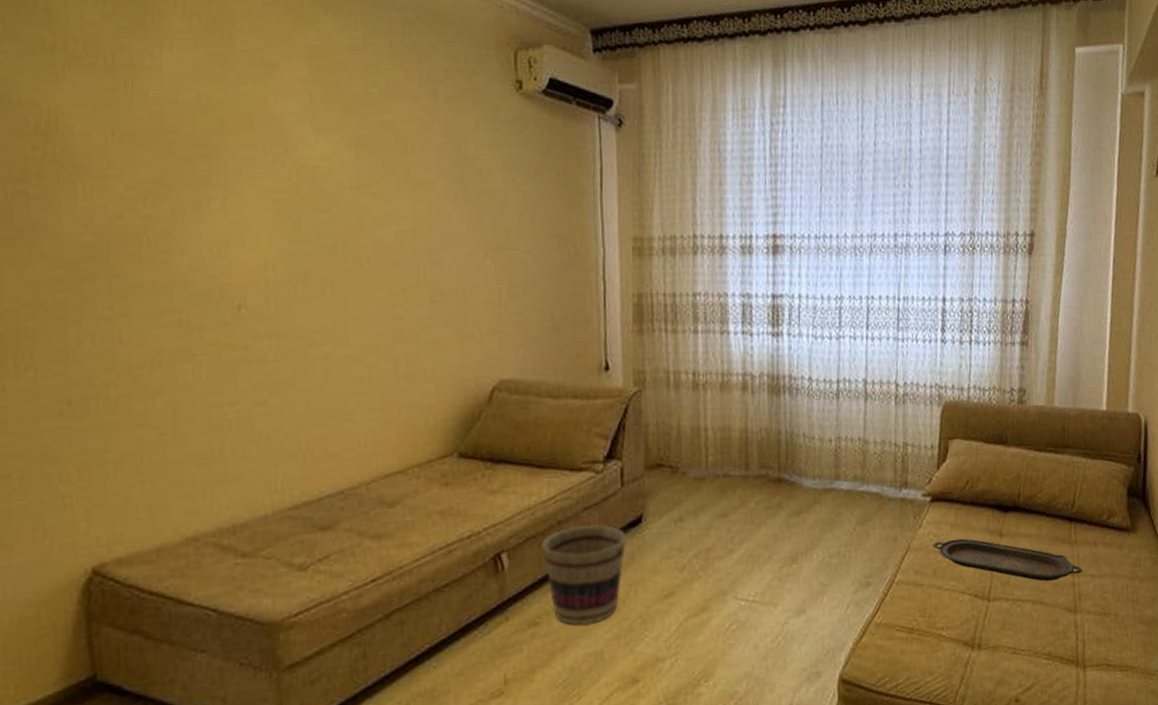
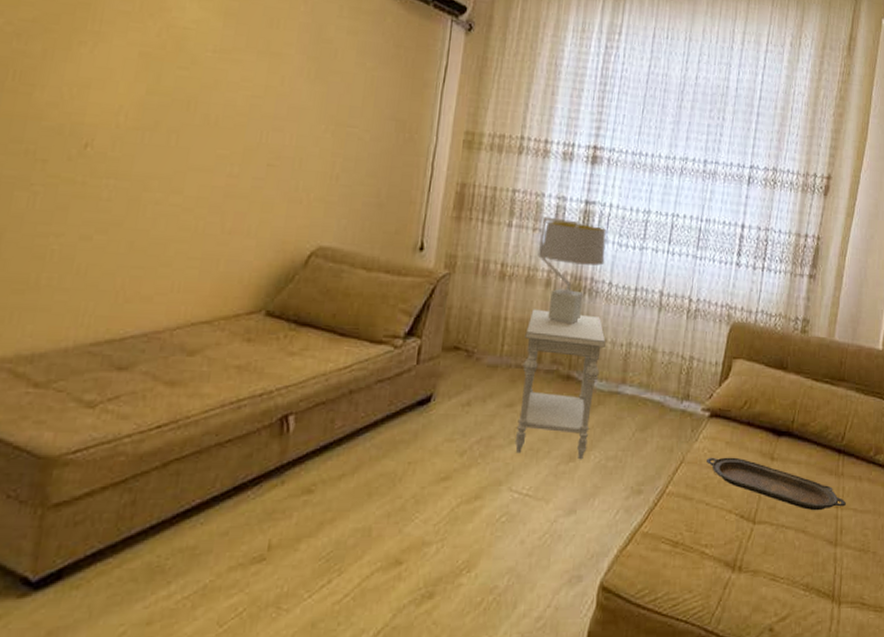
basket: present [542,524,627,625] -> none [329,397,414,498]
table lamp: none [728,317,801,428] -> present [537,216,606,325]
side table: none [728,414,813,562] -> present [514,309,606,460]

